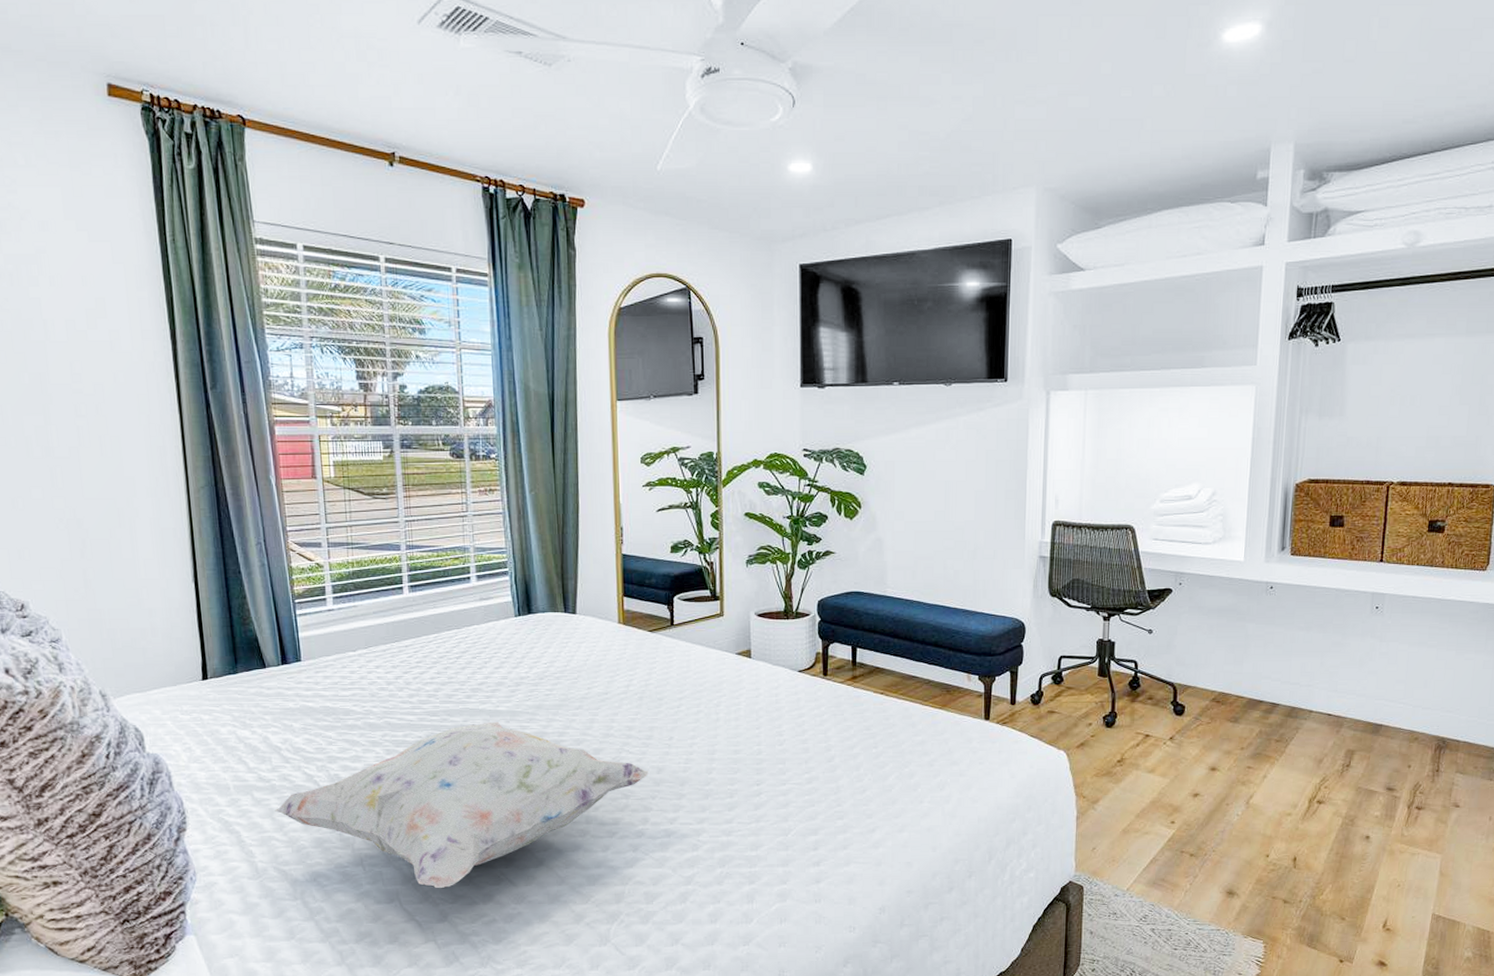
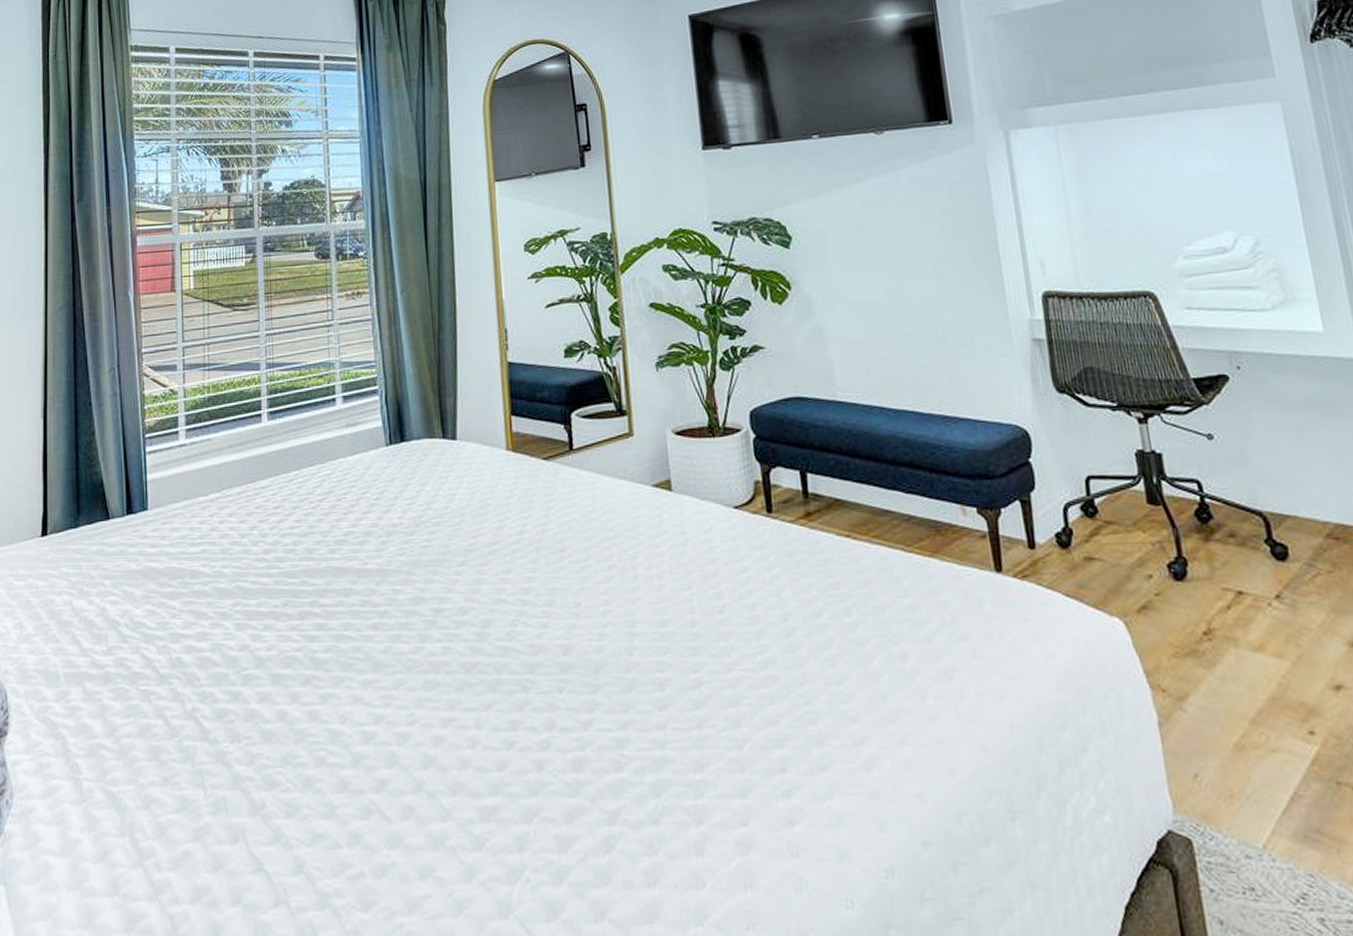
decorative pillow: present [275,721,648,889] -> none [107,584,552,824]

